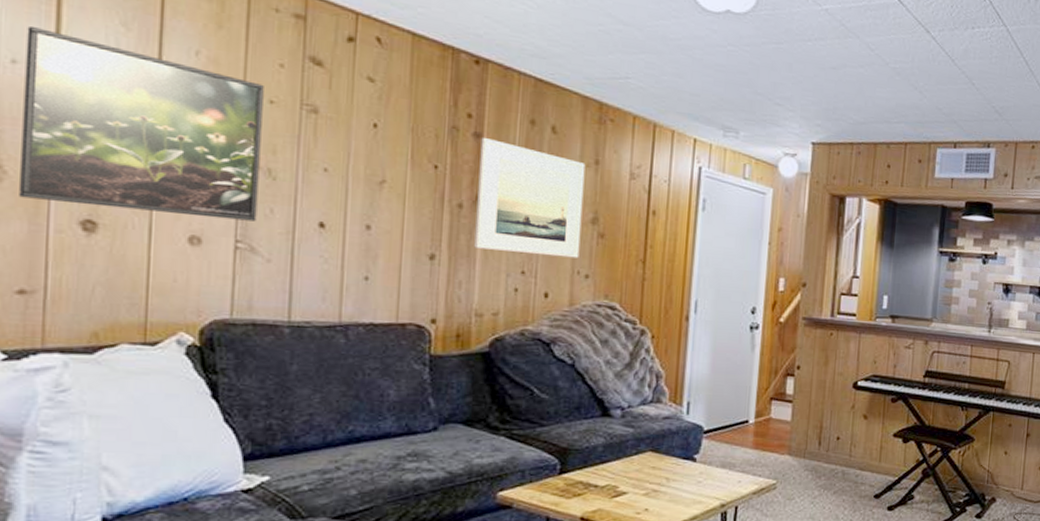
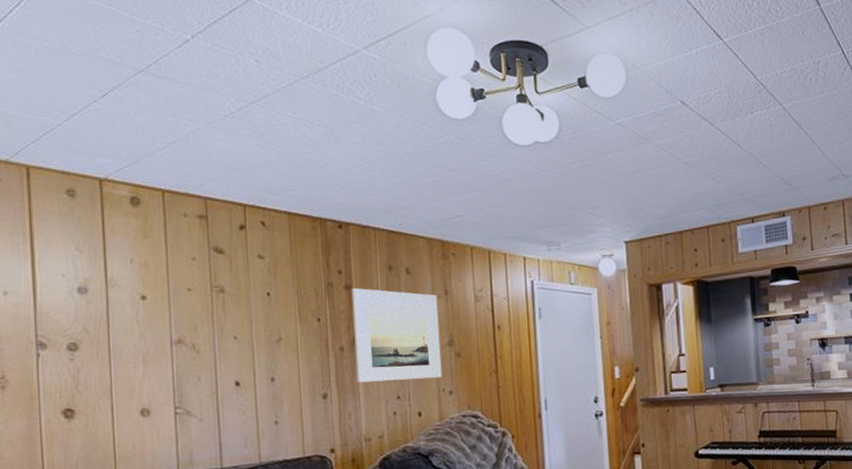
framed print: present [19,25,264,222] -> none [12,263,188,399]

